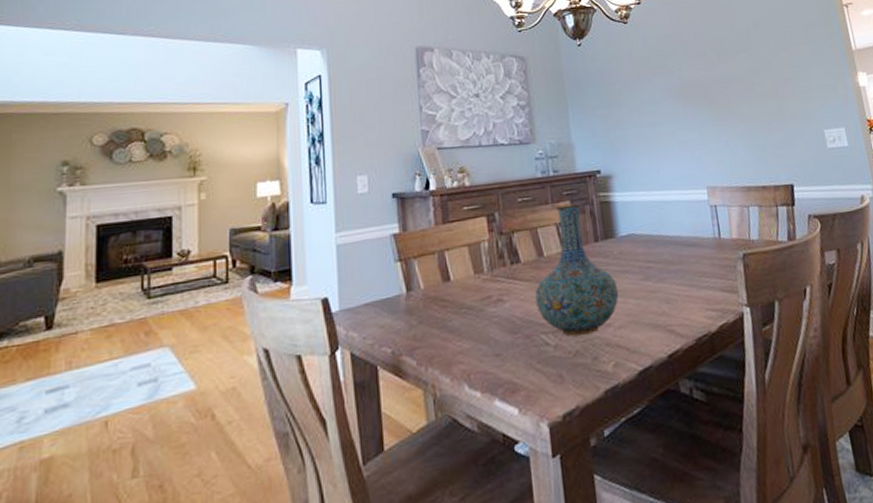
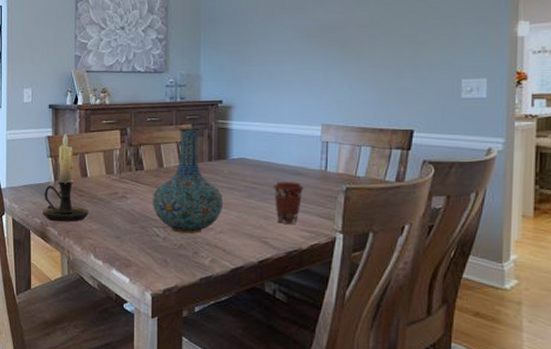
candle holder: none [393,227,457,348] -> present [43,133,89,222]
coffee cup: none [669,254,702,306] -> present [272,182,304,224]

